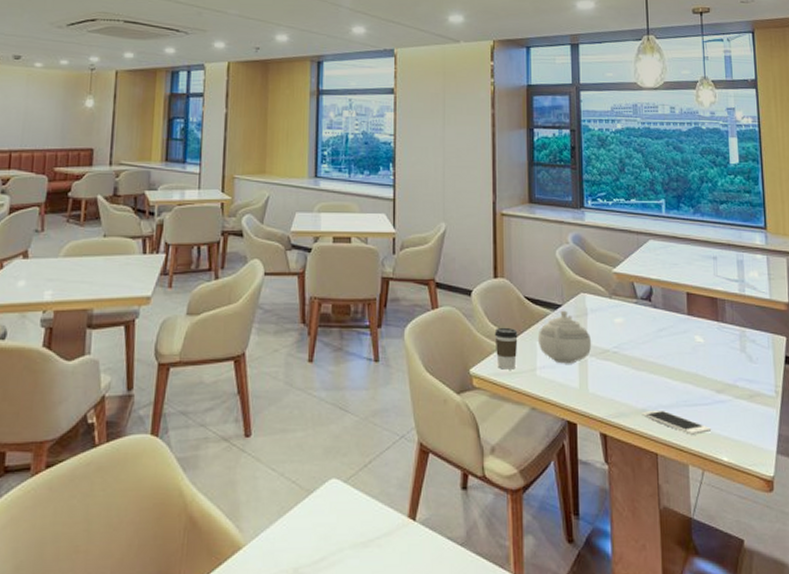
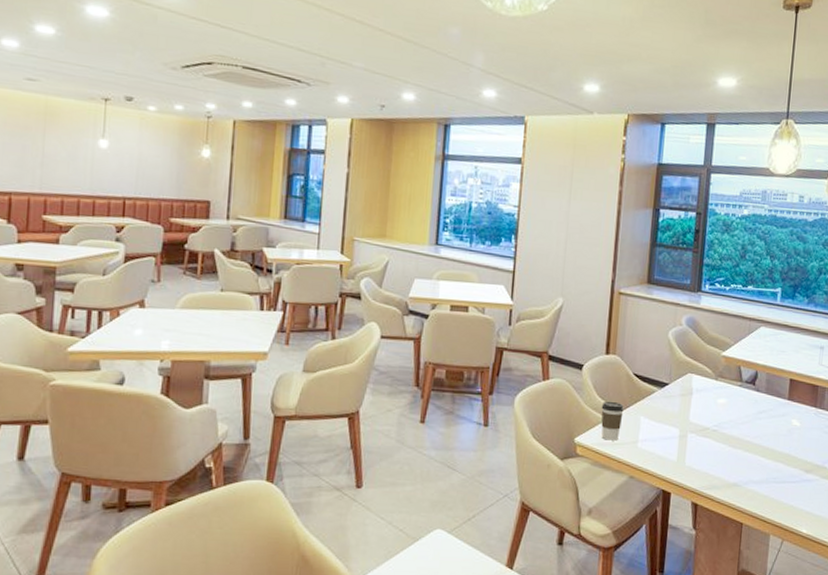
teapot: present [537,310,592,364] -> none [642,388,694,439]
cell phone: present [640,410,712,435] -> none [731,484,796,509]

